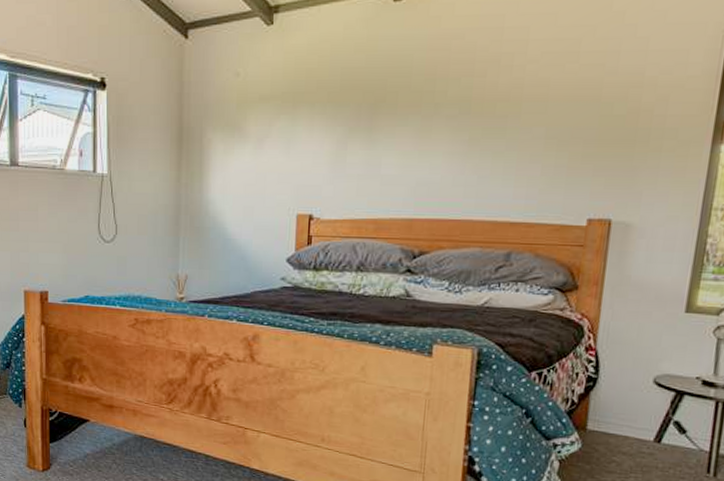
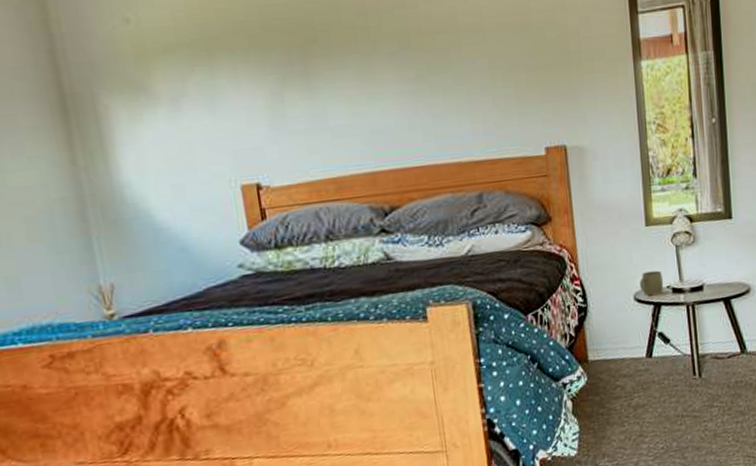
mug: none [663,358,694,384] -> present [640,270,664,296]

